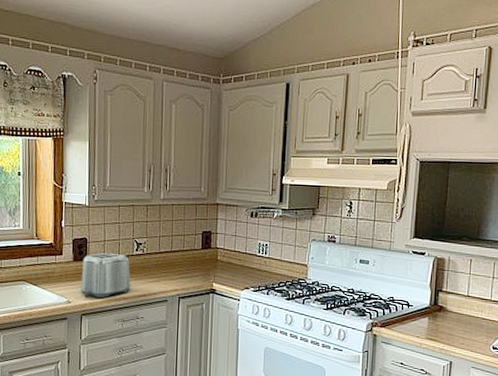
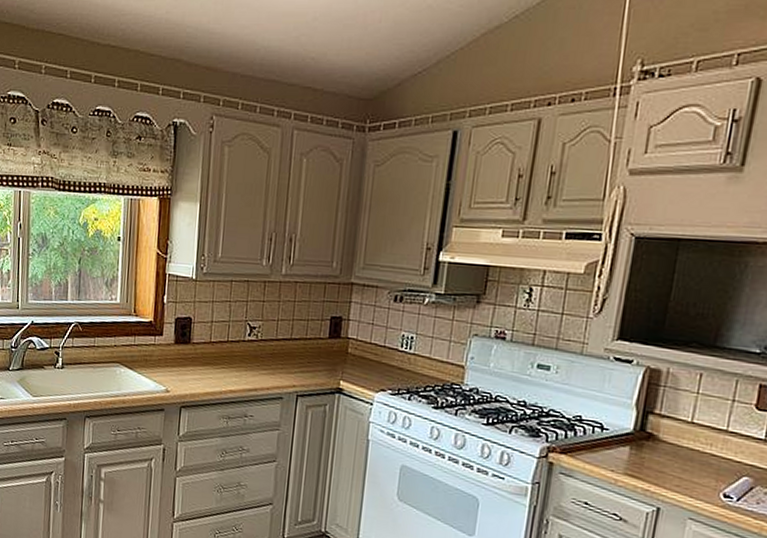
toaster: present [81,252,131,299] -> none [181,336,240,390]

